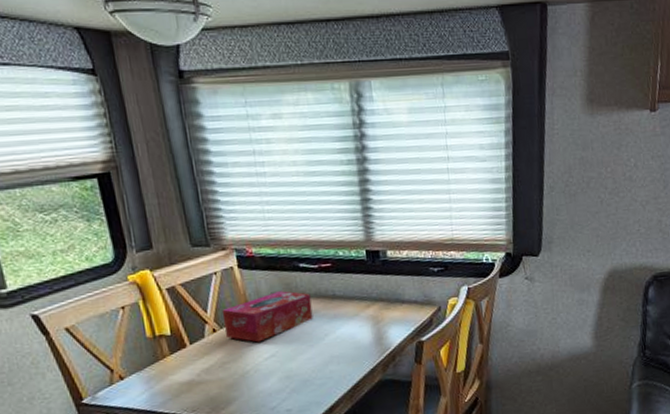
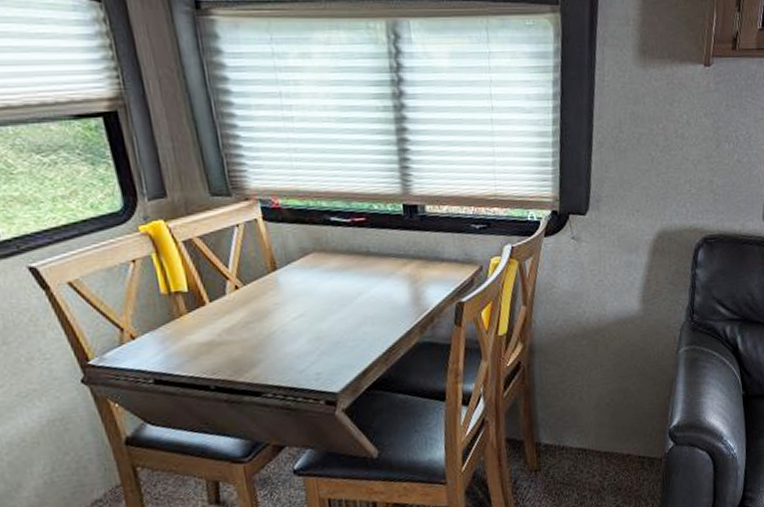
tissue box: present [221,291,313,343] -> none [244,246,346,301]

